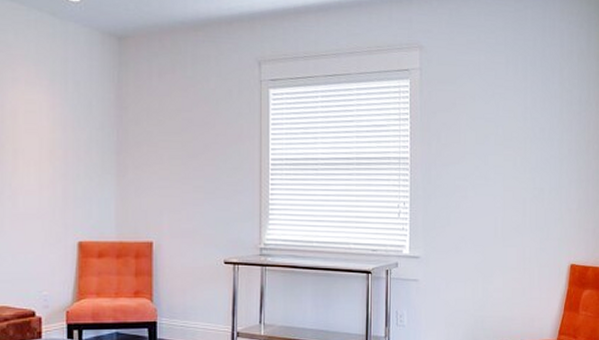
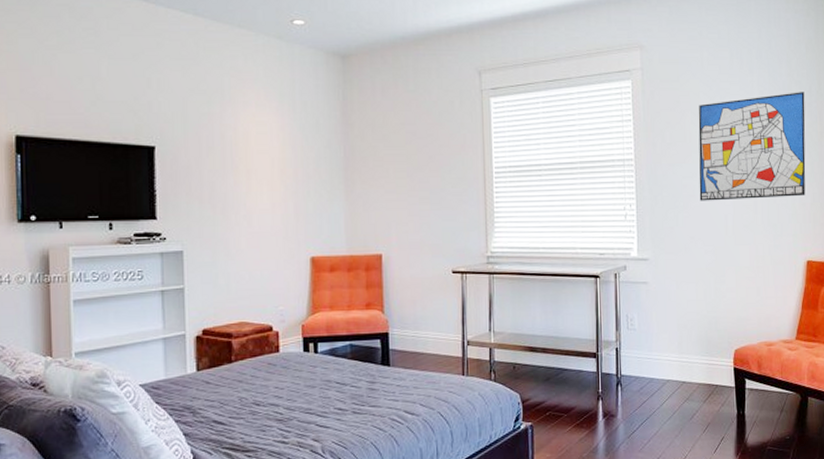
wall art: none [471,100,575,203] -> present [698,92,806,201]

